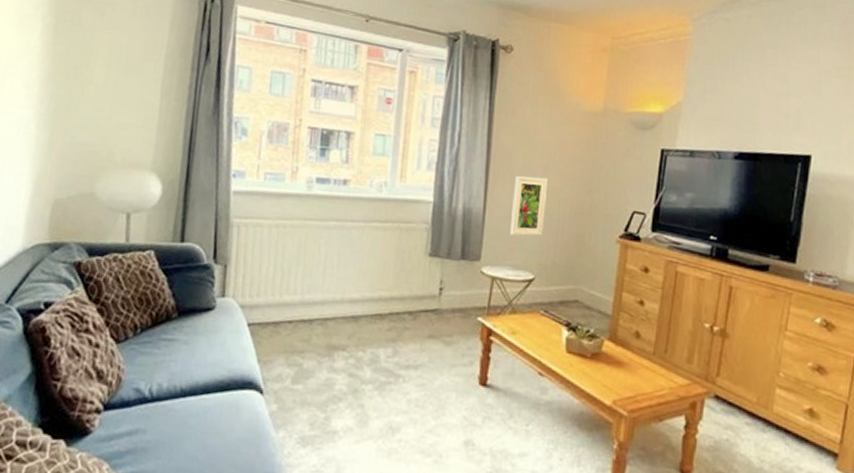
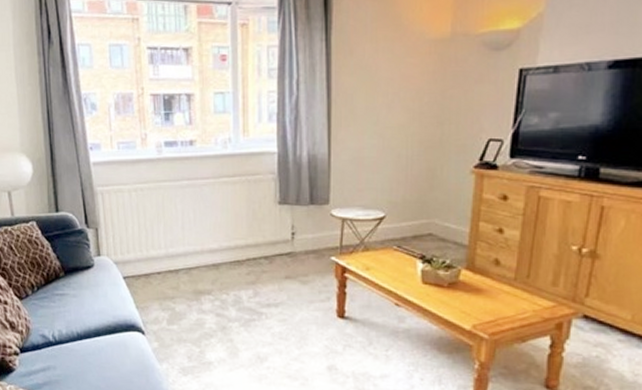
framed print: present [510,176,548,236] -> none [357,115,393,176]

